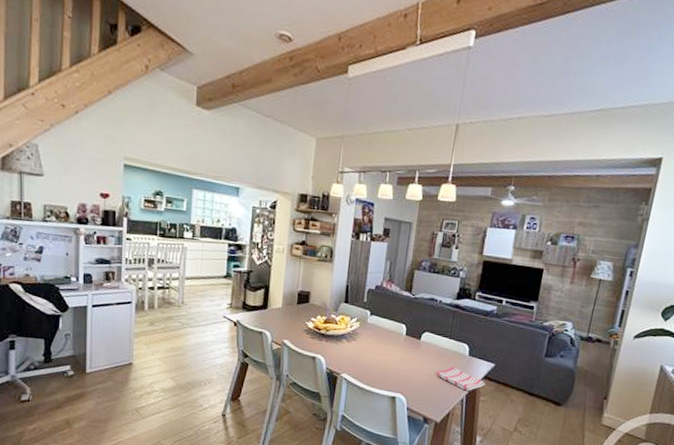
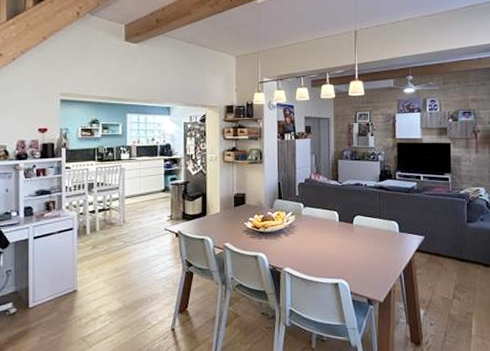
dish towel: present [436,366,486,391] -> none [372,244,419,266]

